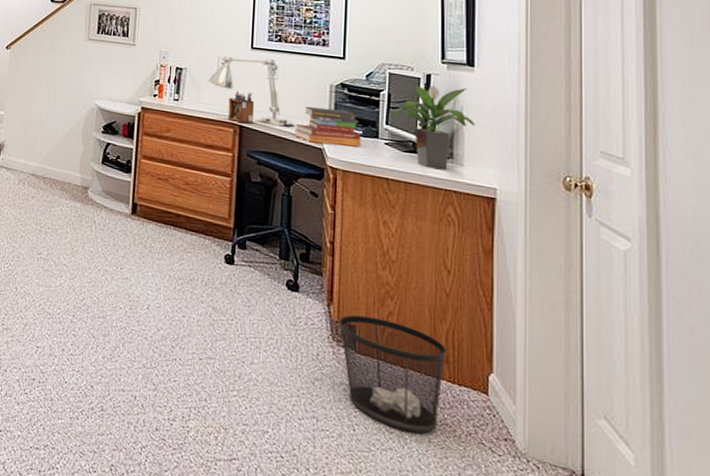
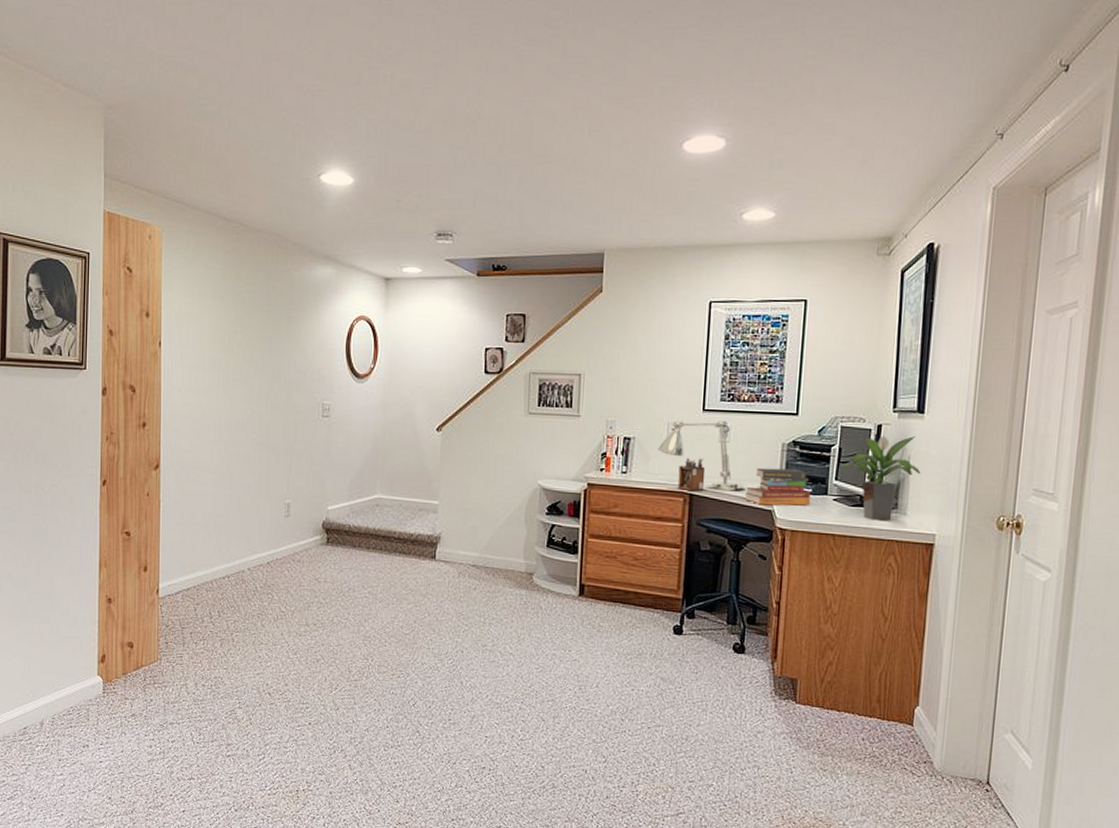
waste bin: present [339,315,448,434] -> none [782,668,880,768]

